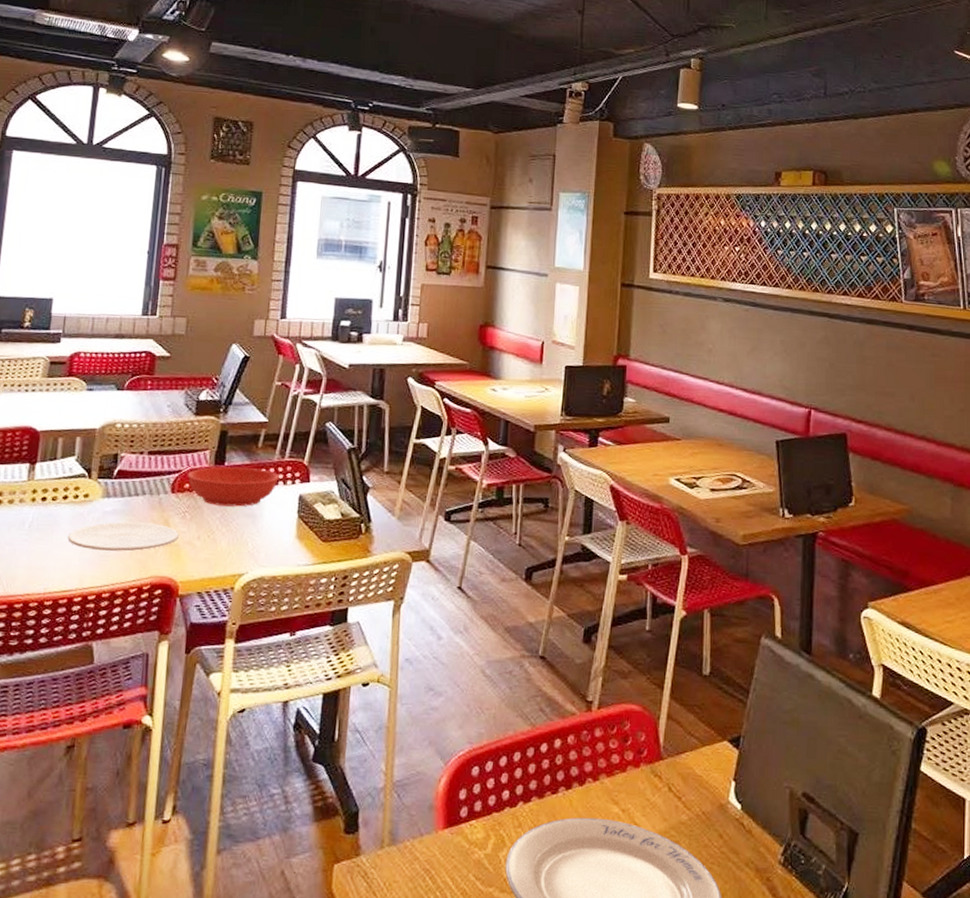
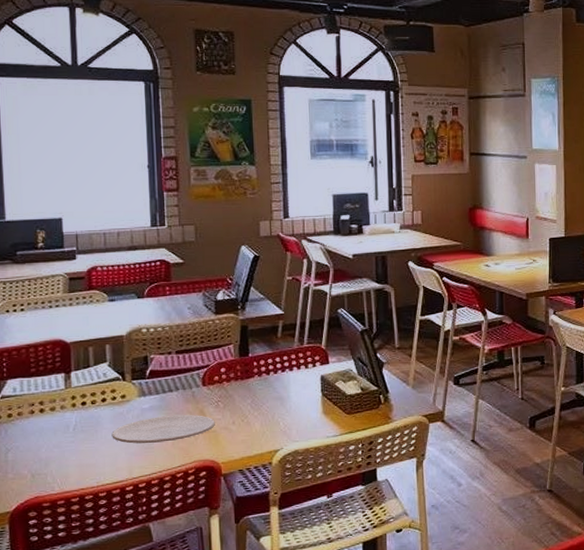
bowl: present [187,466,279,507] -> none [215,356,300,393]

